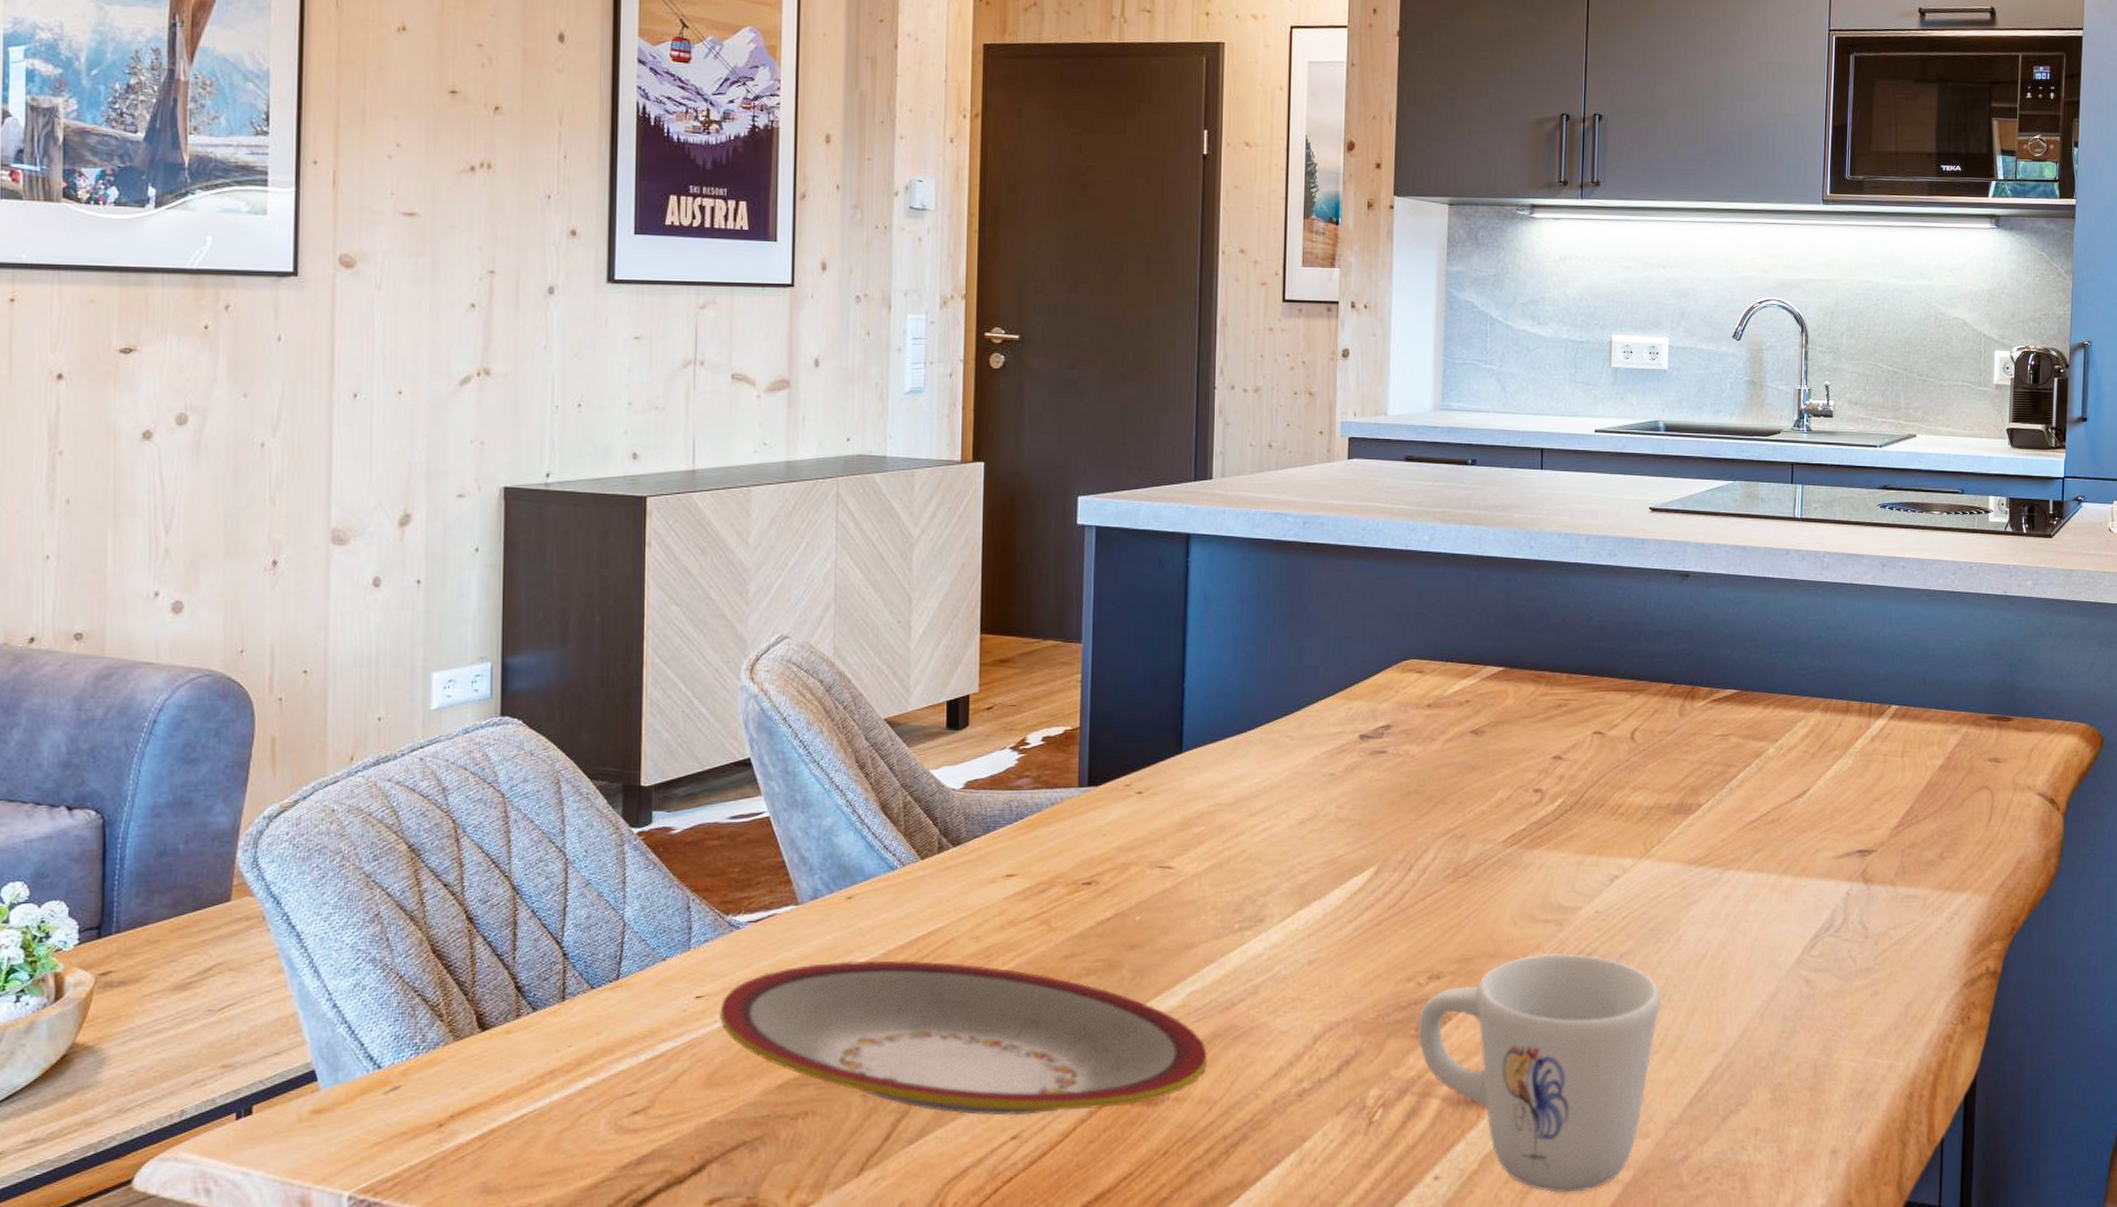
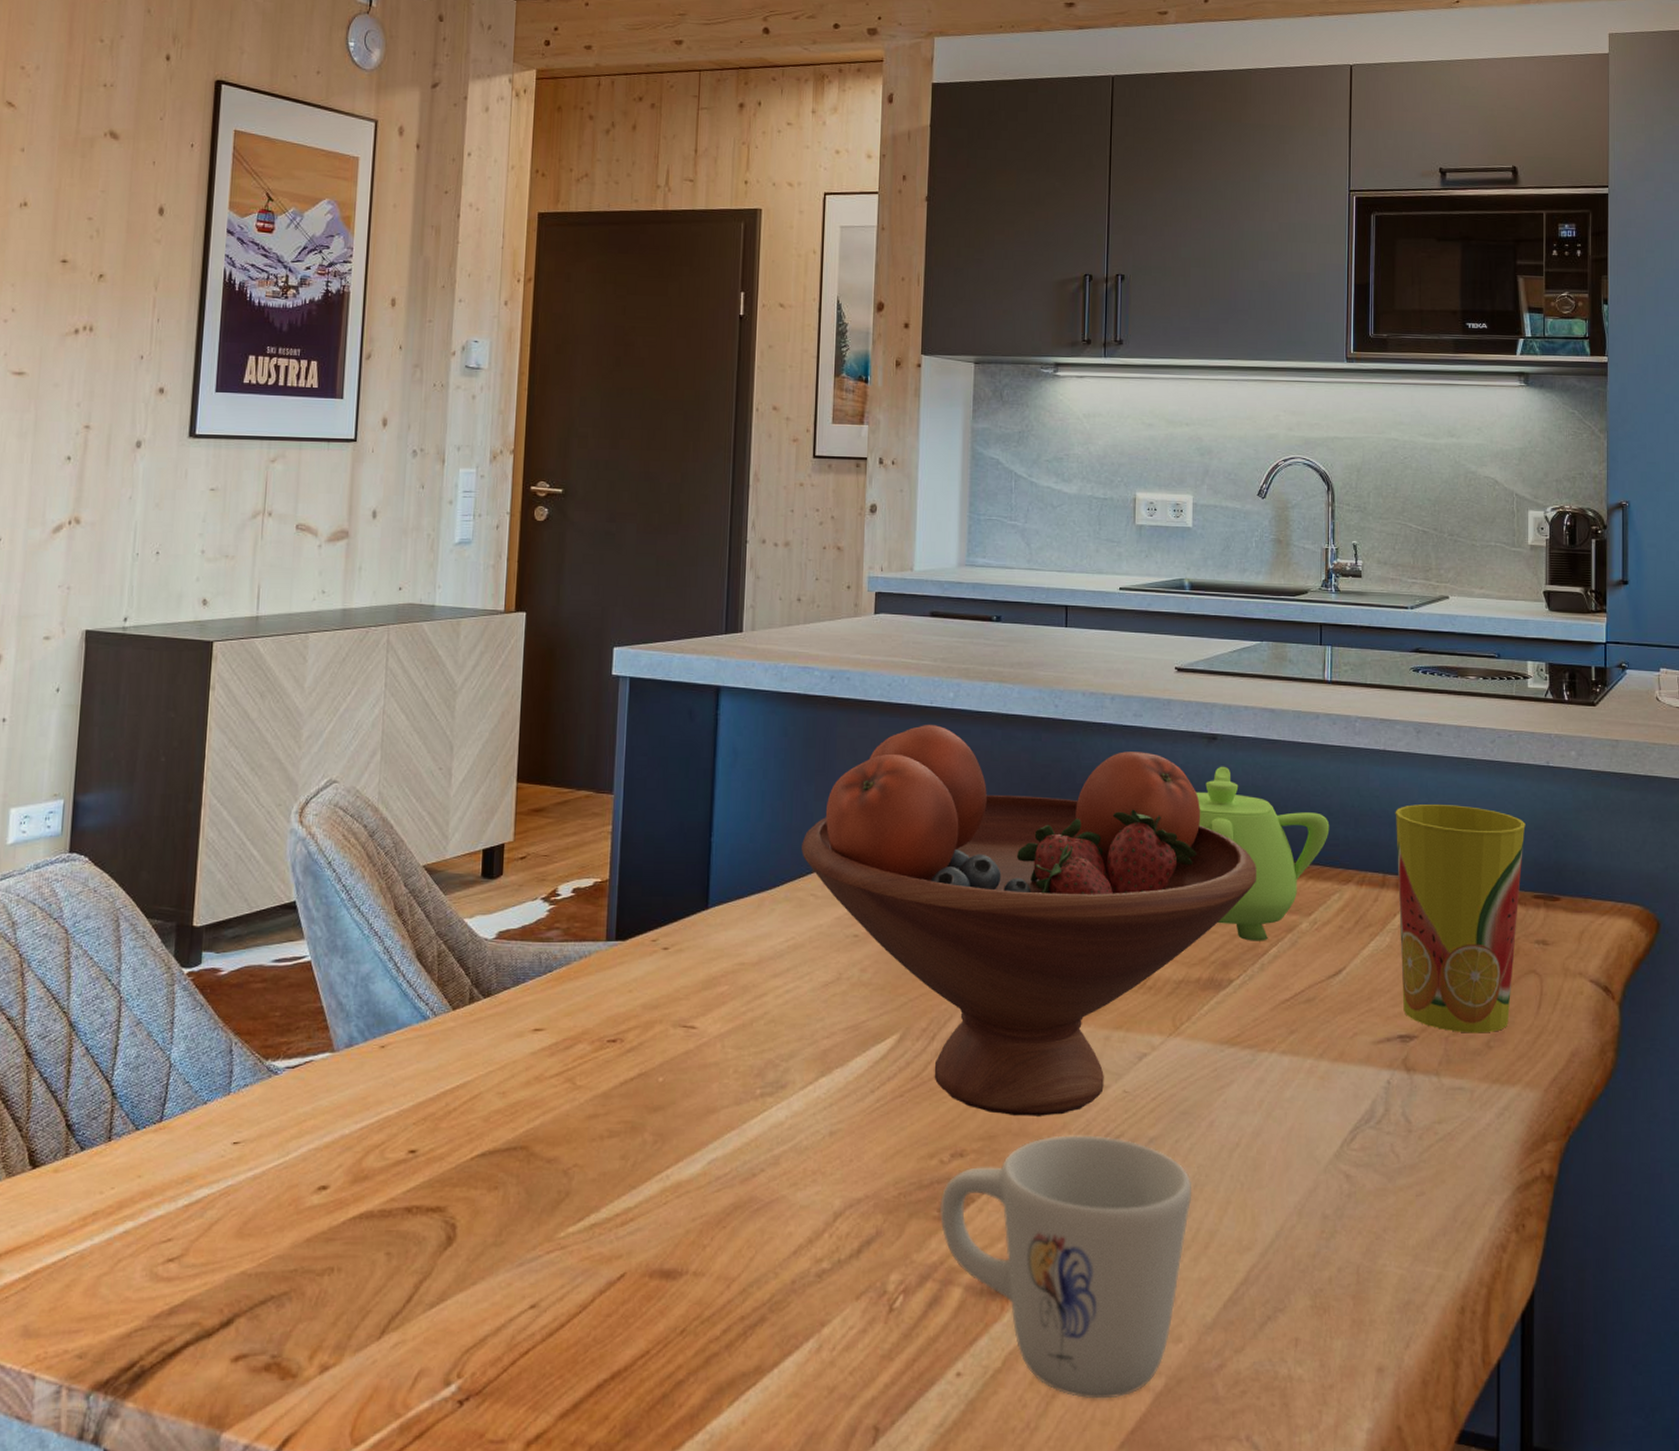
plate: present [720,960,1208,1116] -> none [254,1112,728,1283]
fruit bowl: none [1276,568,1726,939] -> present [802,725,1256,1116]
teapot: none [1668,602,1797,767] -> present [1195,766,1330,941]
cup: none [1859,634,1983,846] -> present [1395,804,1526,1033]

